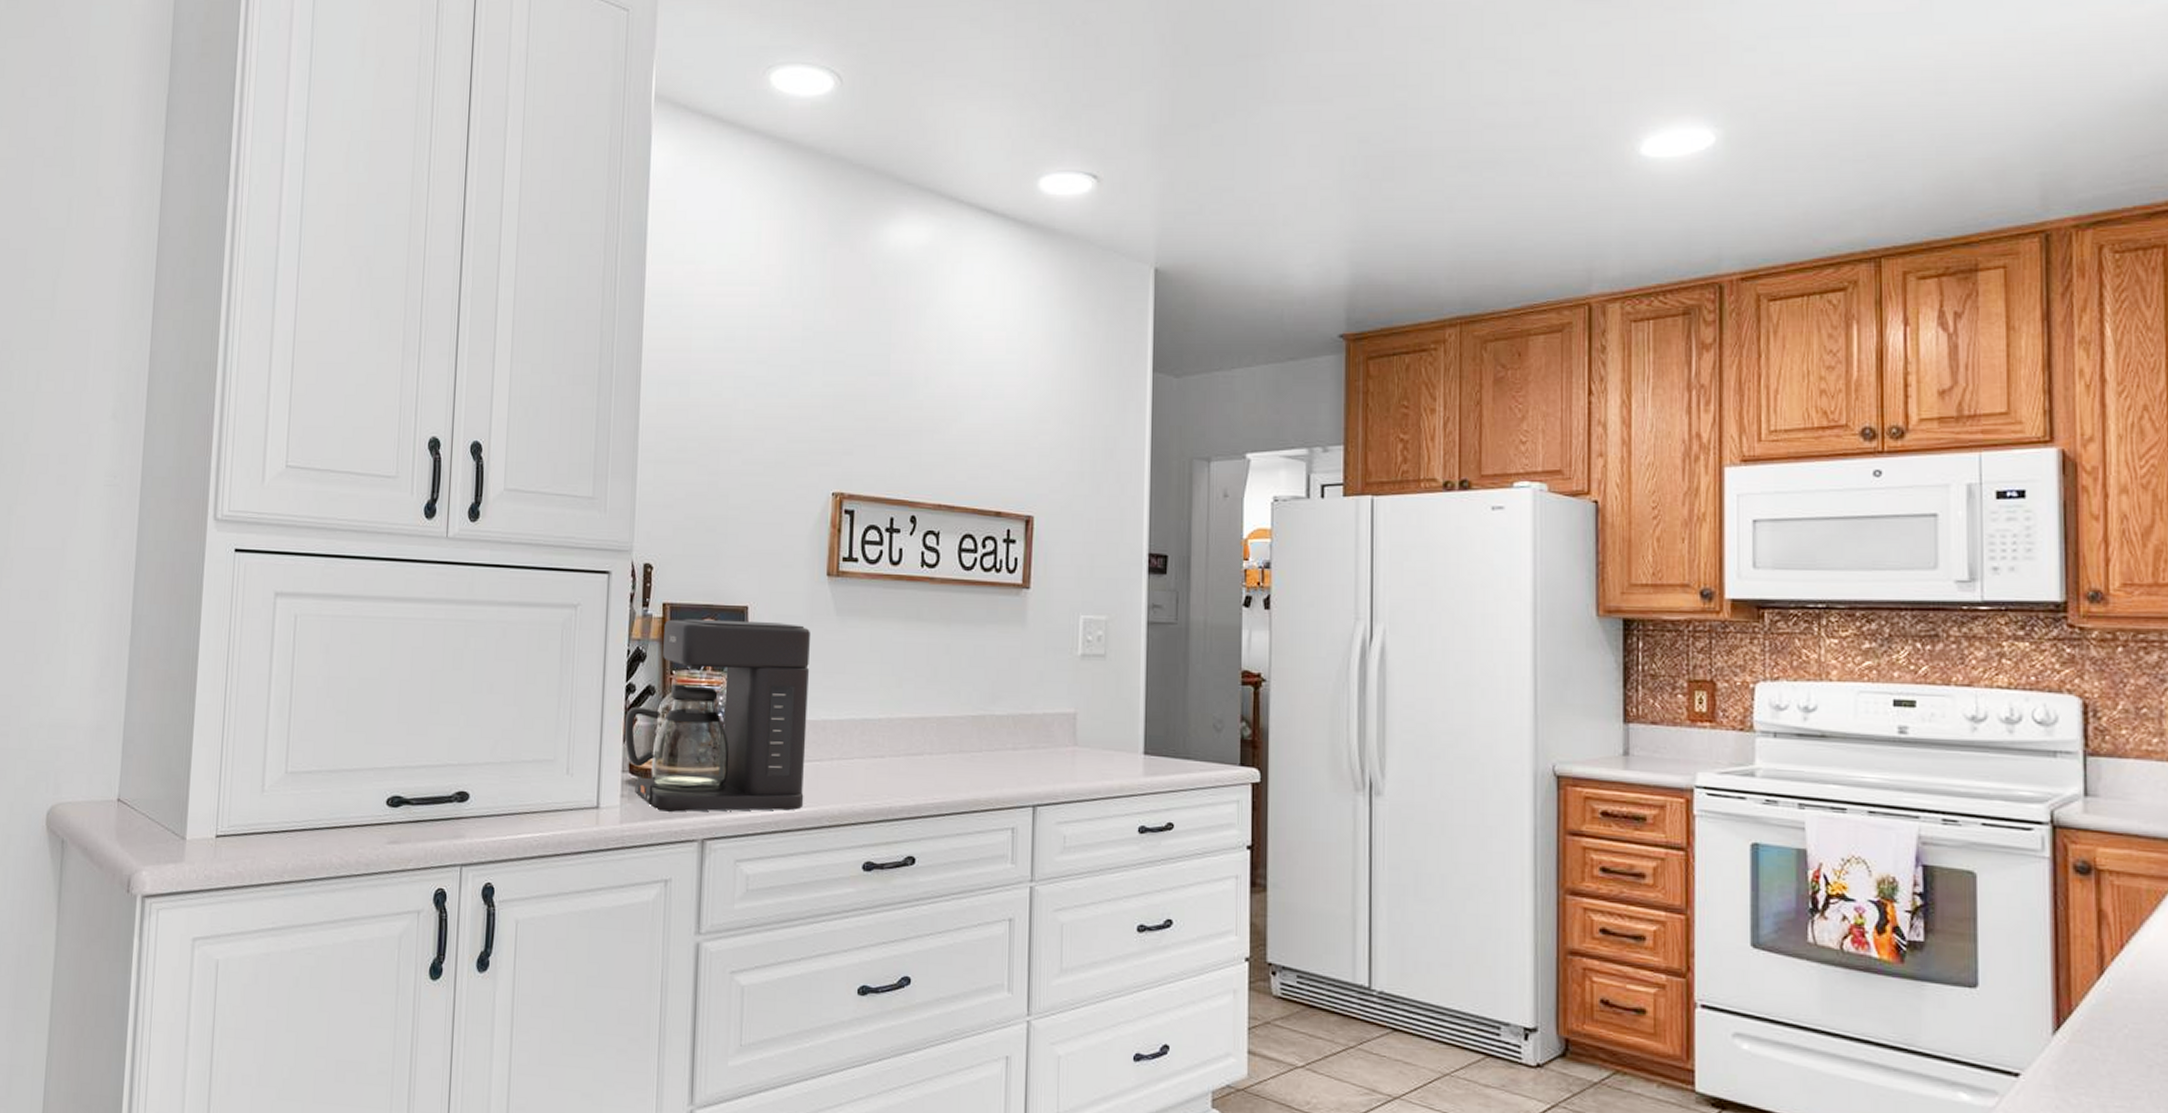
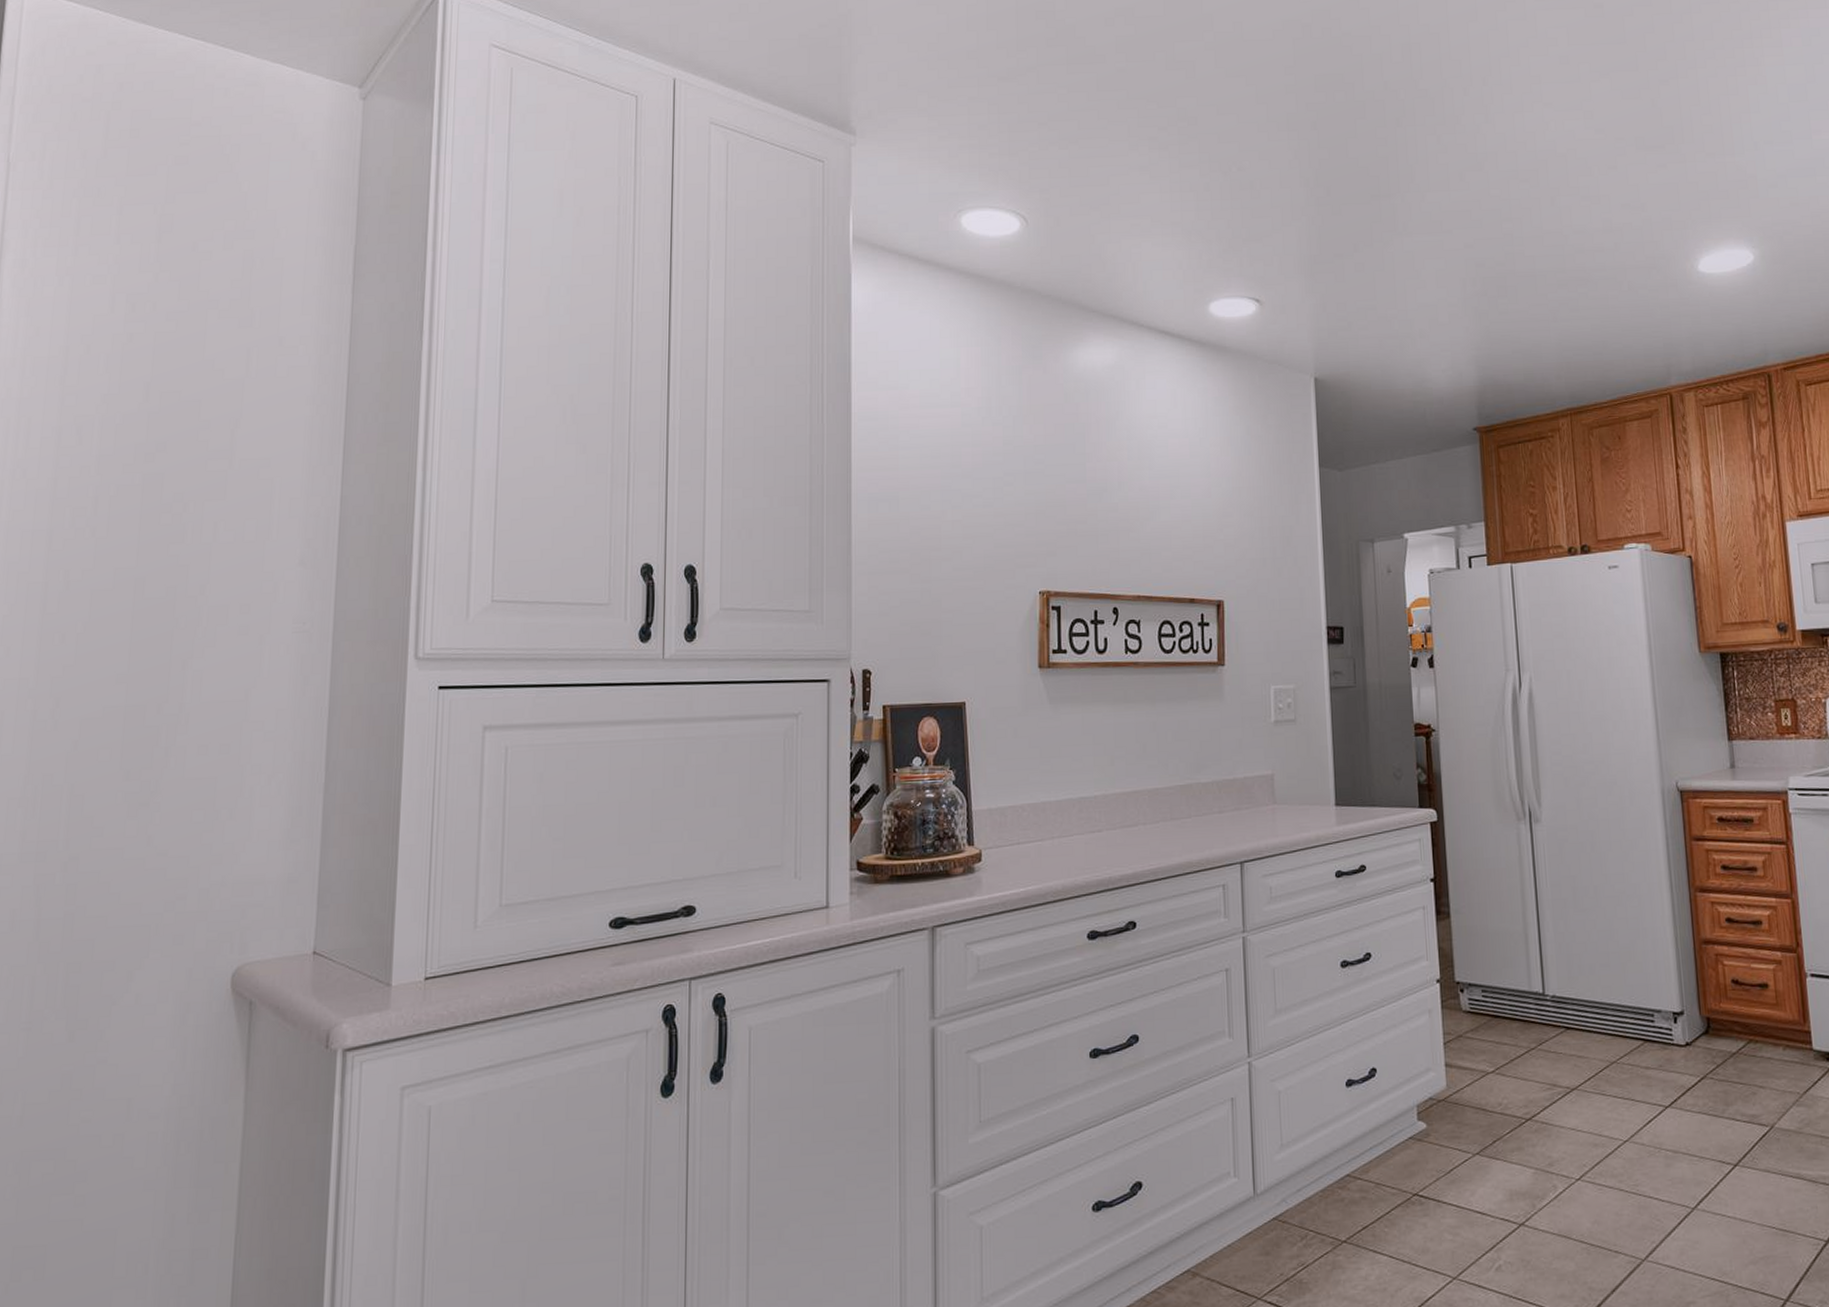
coffee maker: present [624,618,810,812] -> none [850,715,1028,904]

